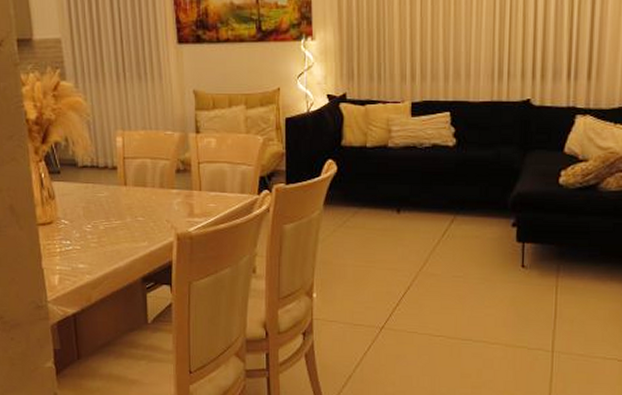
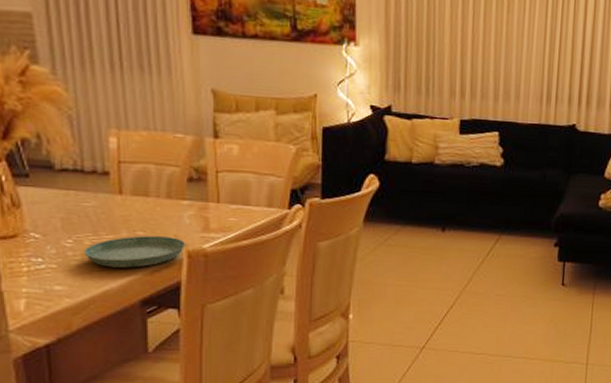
saucer: none [99,221,176,249] -> present [83,235,186,268]

